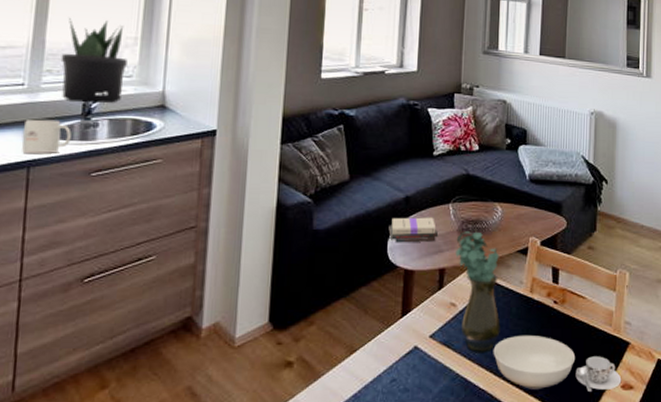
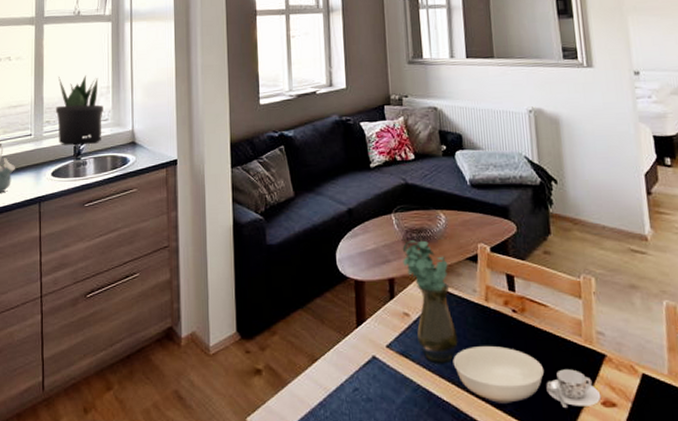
mug: present [21,119,72,155] -> none [33,161,68,192]
books: present [388,217,438,243] -> none [335,228,383,255]

